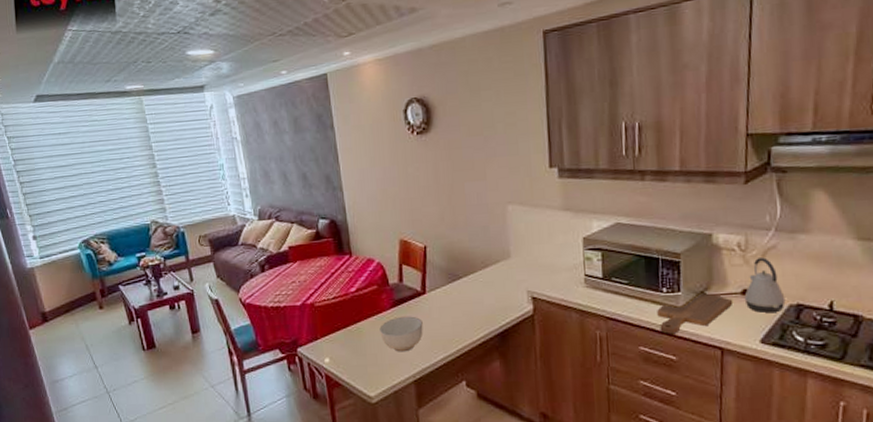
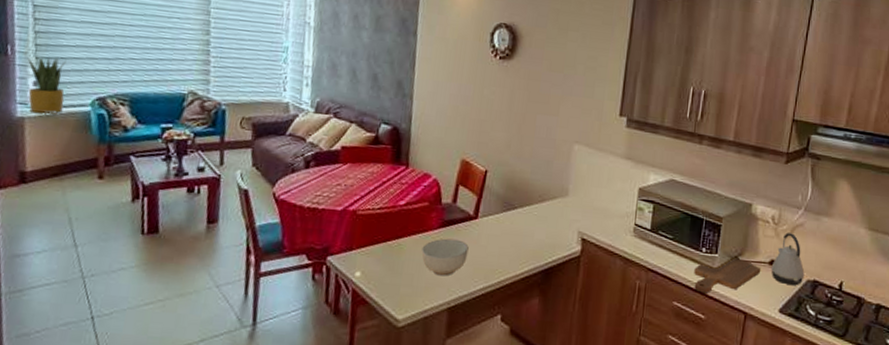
planter: none [23,213,60,262] -> present [27,58,66,114]

